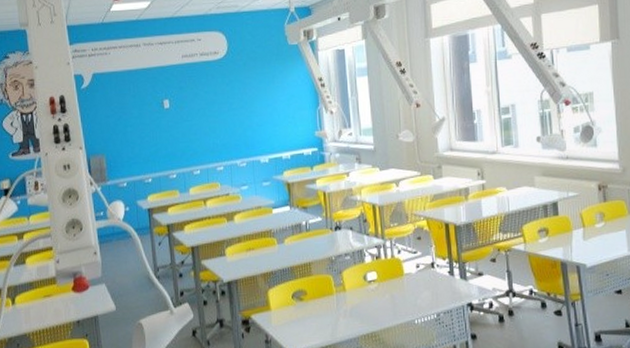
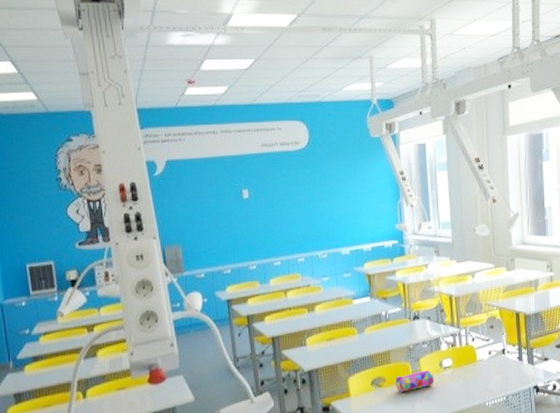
pencil case: none [316,283,358,307] -> present [395,370,434,393]

